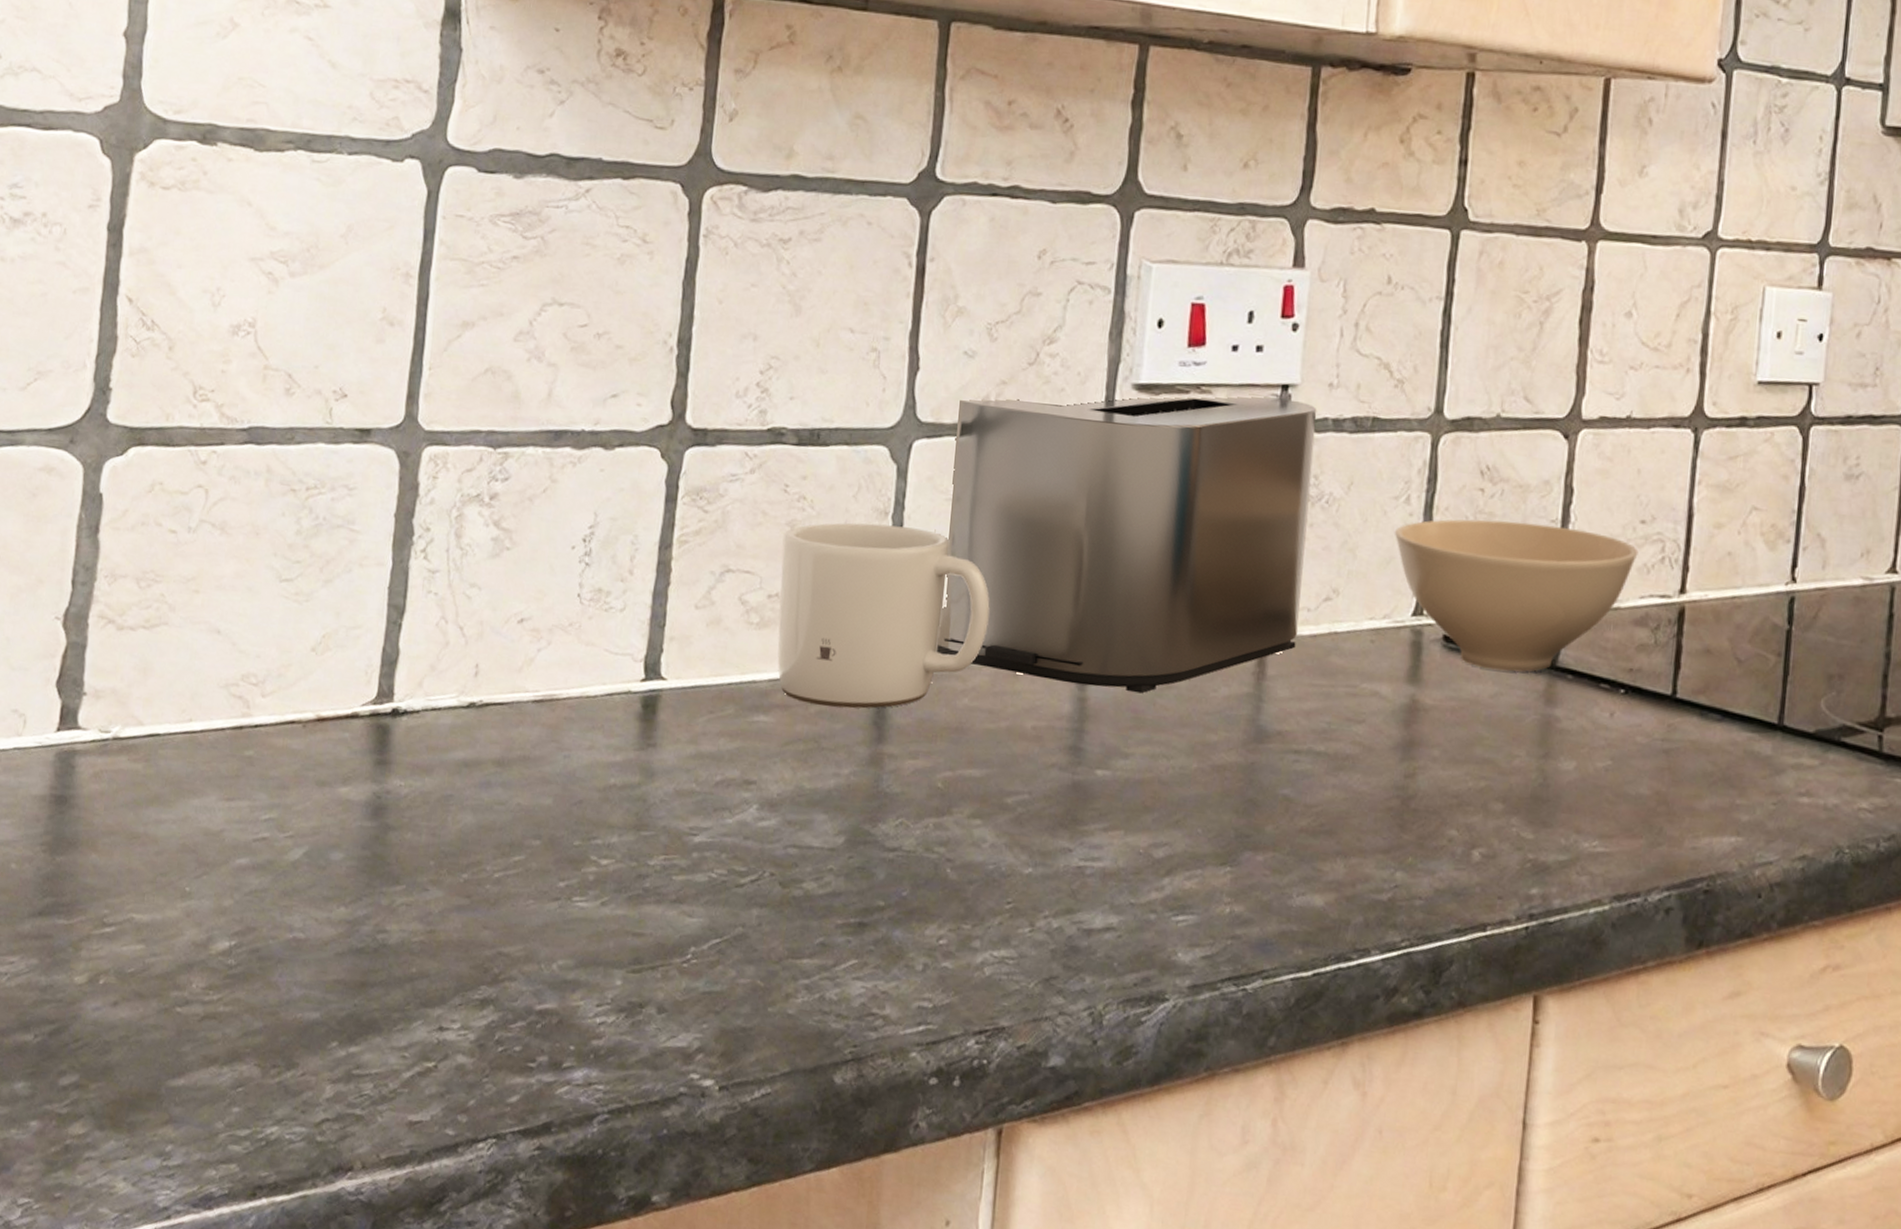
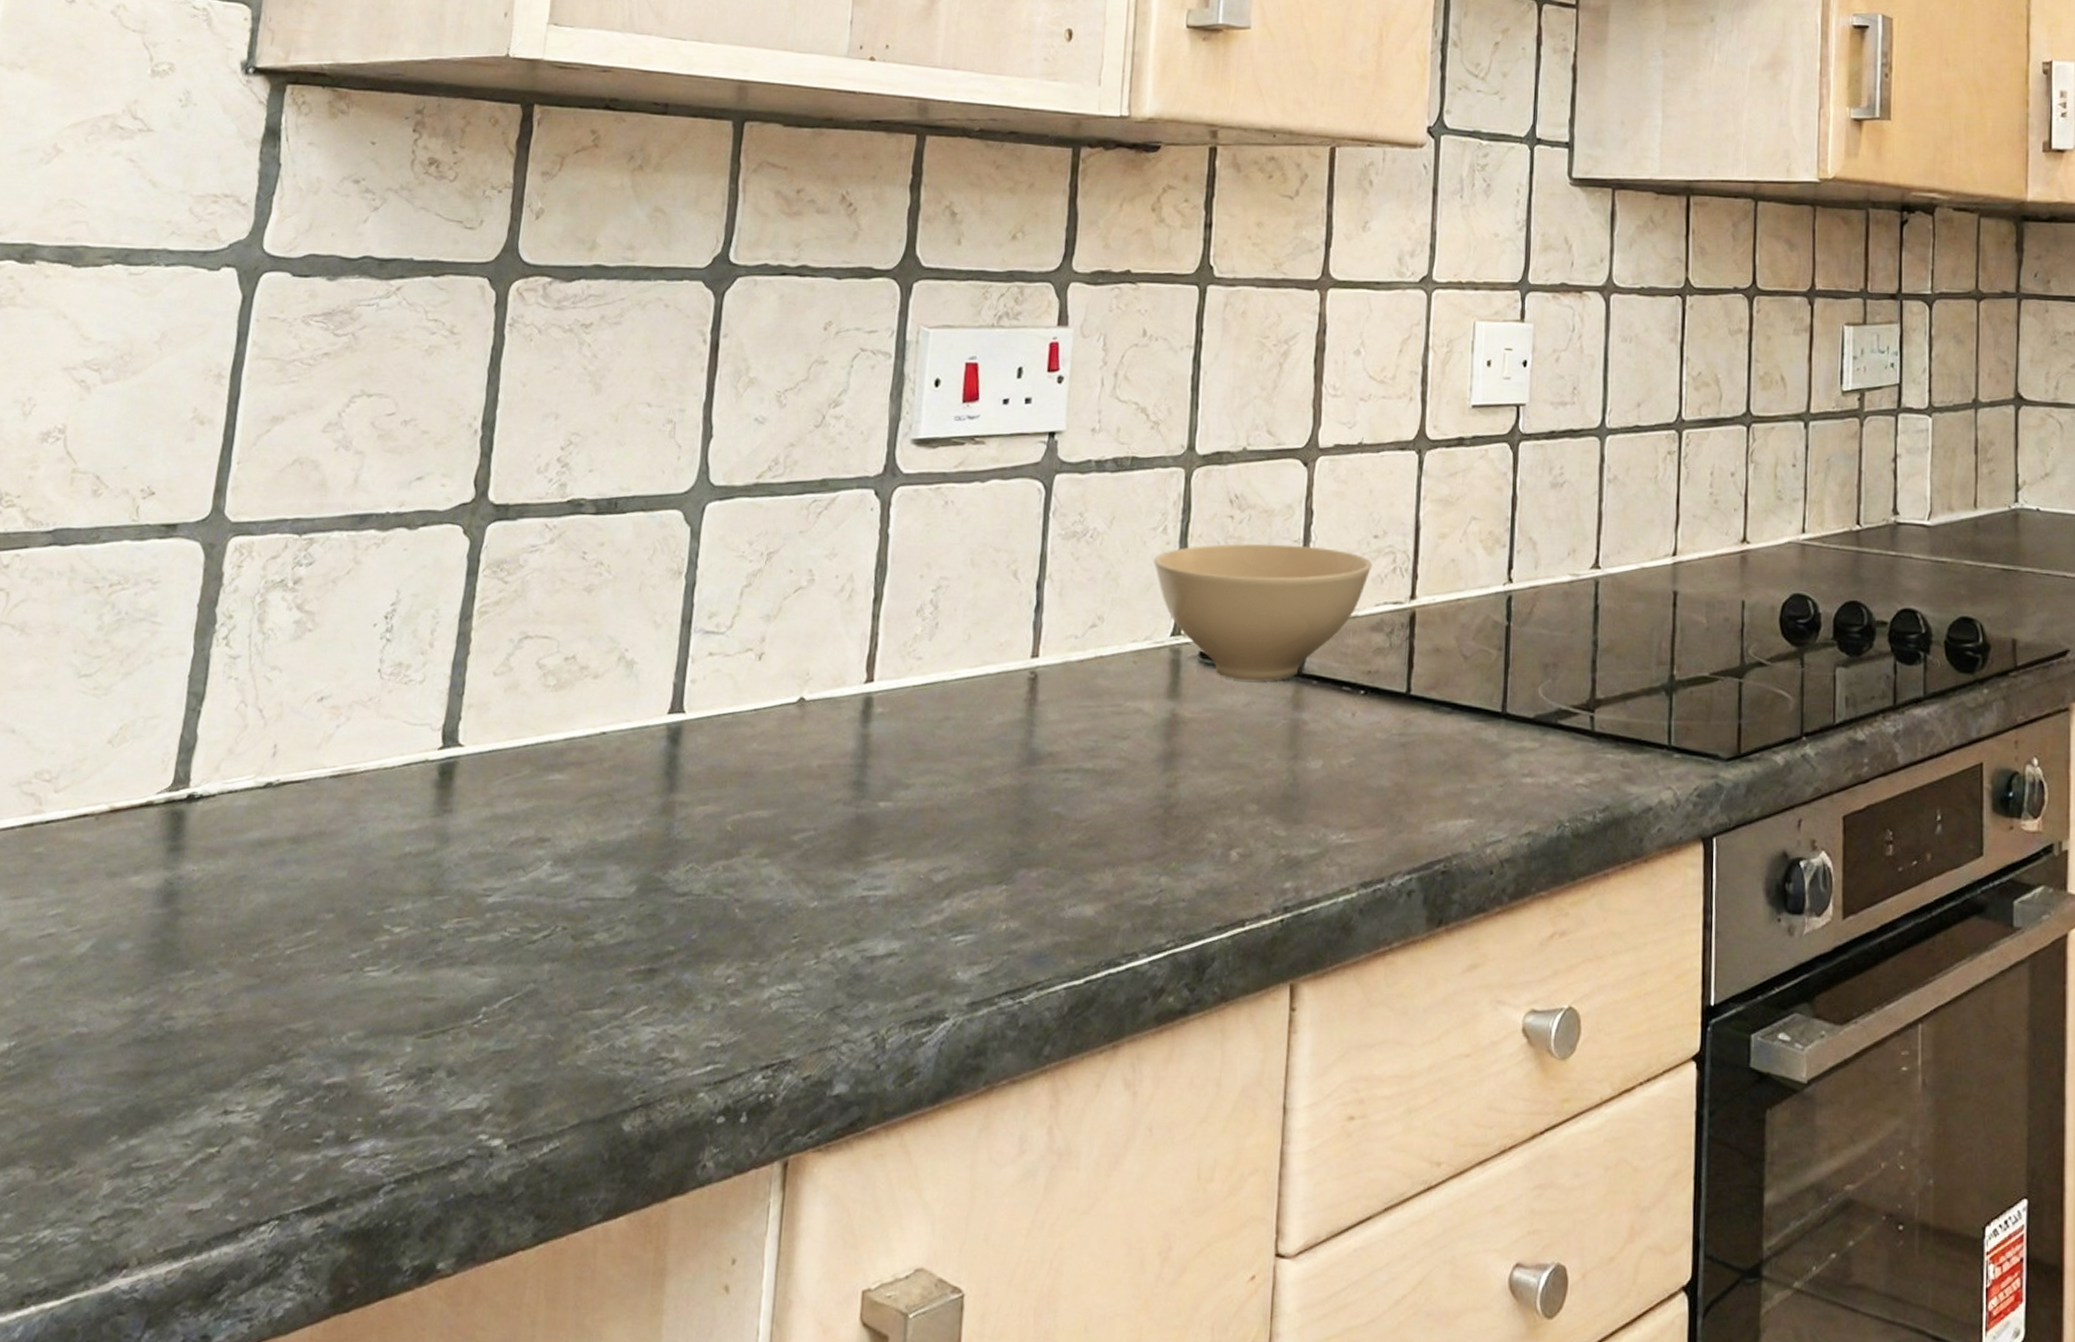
mug: present [777,522,990,709] -> none [572,583,778,761]
toaster: present [934,394,1317,694] -> none [726,442,1081,727]

